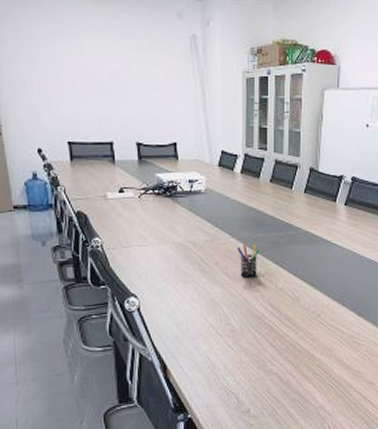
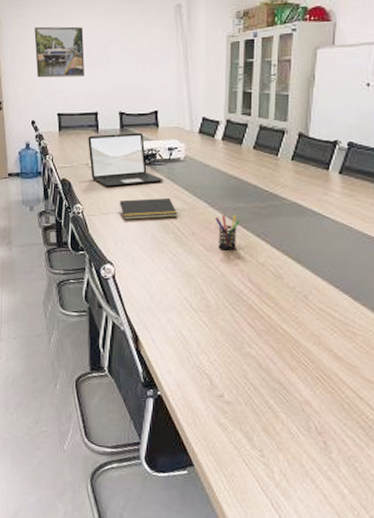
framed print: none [34,44,96,103] -> present [34,26,85,78]
laptop: none [104,164,185,219] -> present [88,133,163,187]
notepad: none [141,229,201,252] -> present [119,197,178,220]

